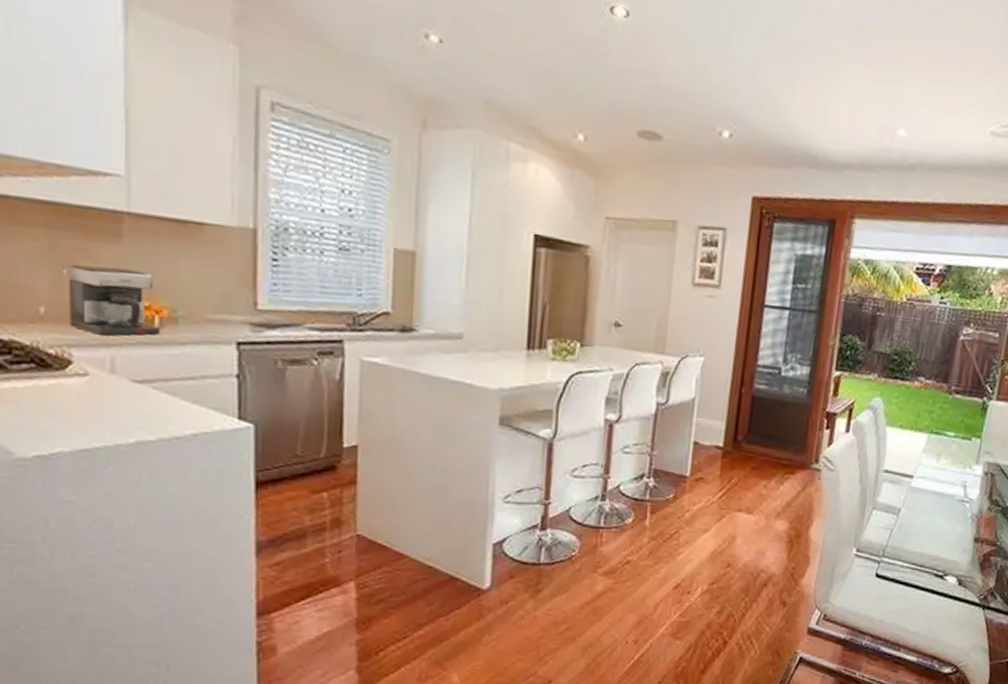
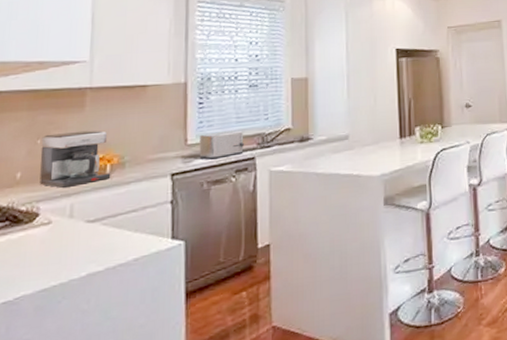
toaster: none [272,300,331,335] -> present [199,130,245,160]

